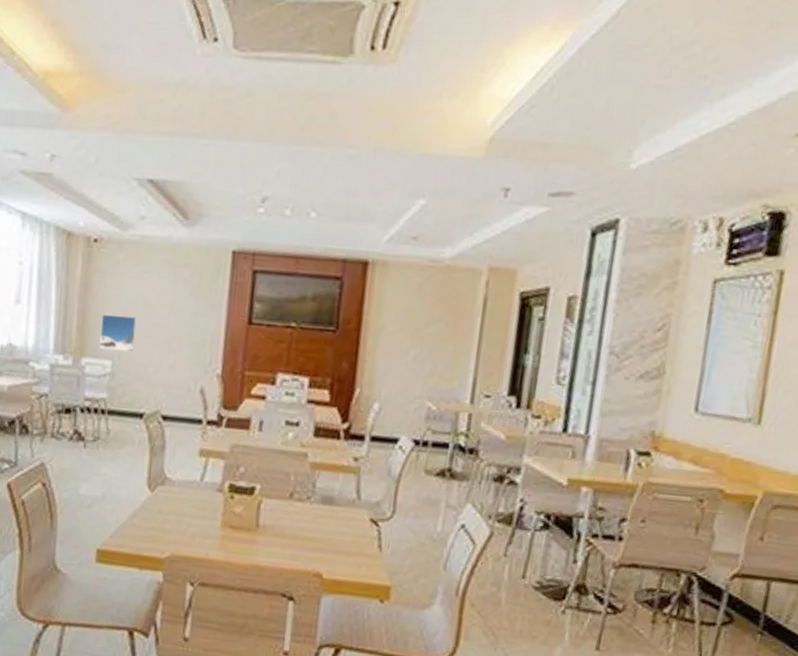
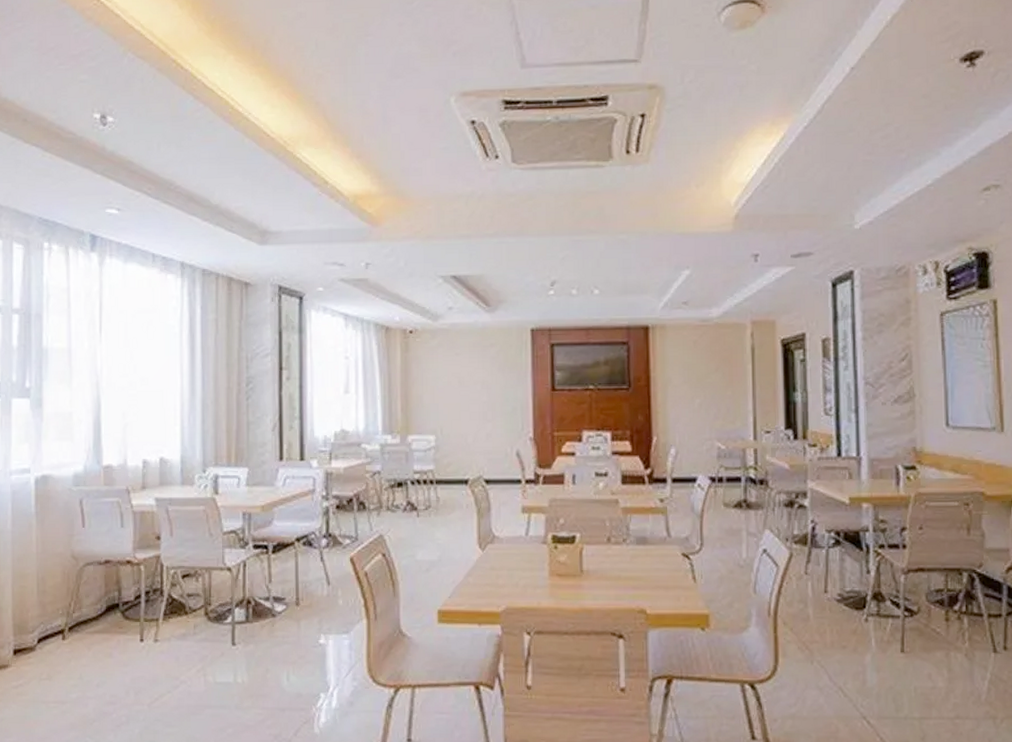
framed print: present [99,314,136,352] -> none [422,394,453,426]

